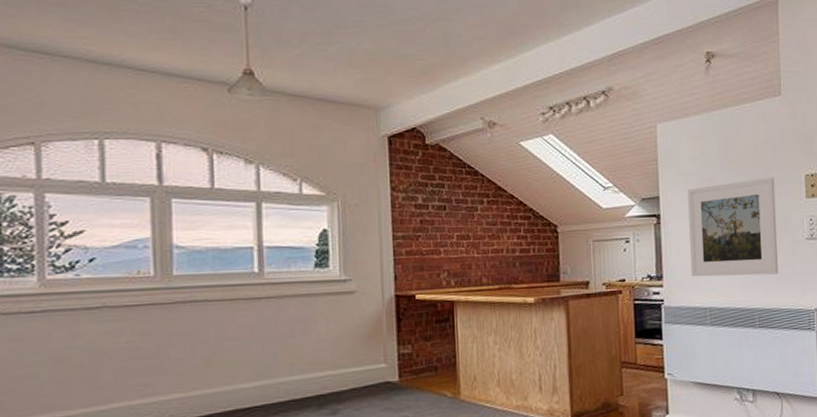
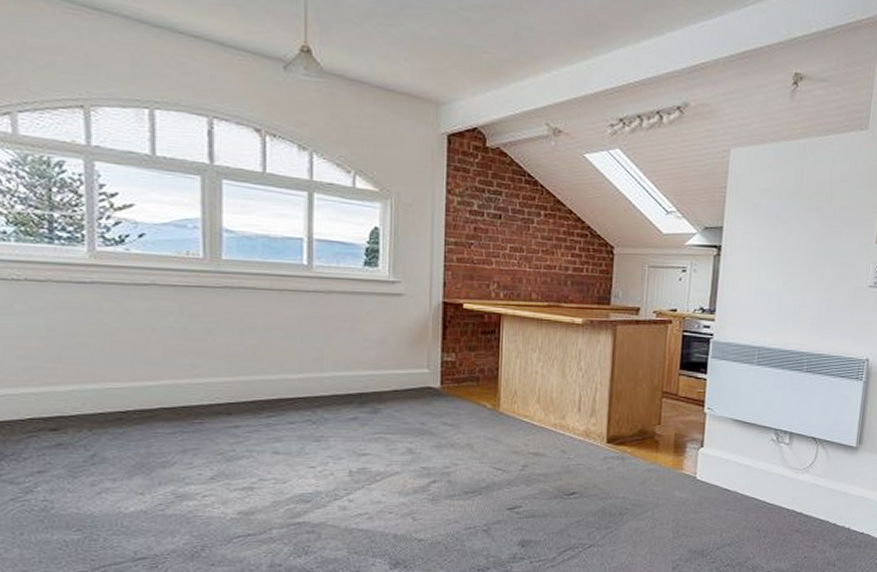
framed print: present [687,177,778,277] -> none [744,217,846,320]

